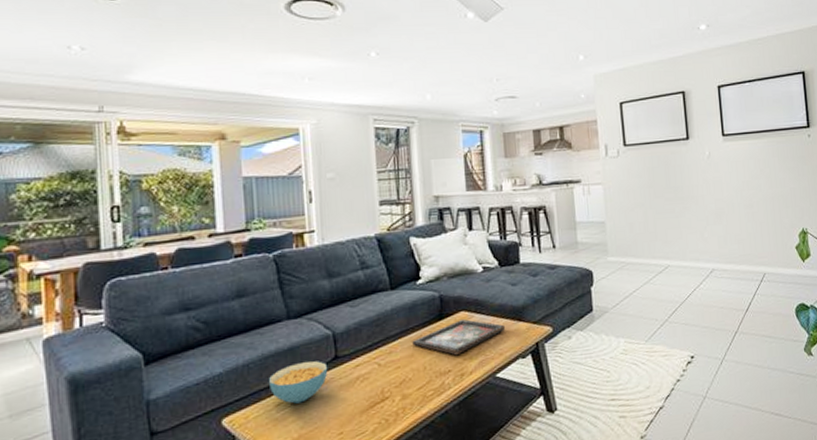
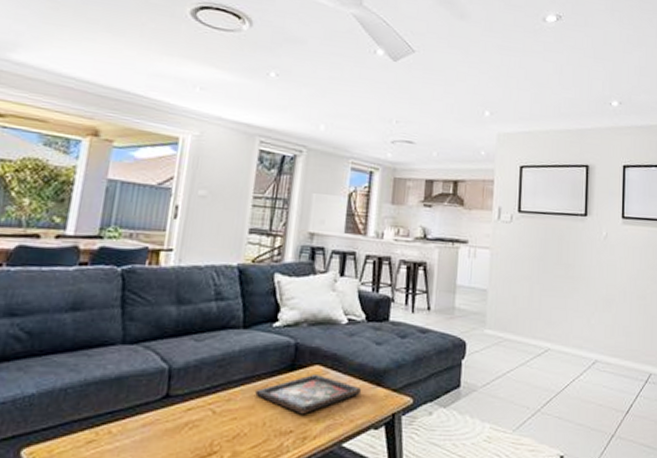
cereal bowl: present [269,361,328,404] -> none [84,396,156,443]

